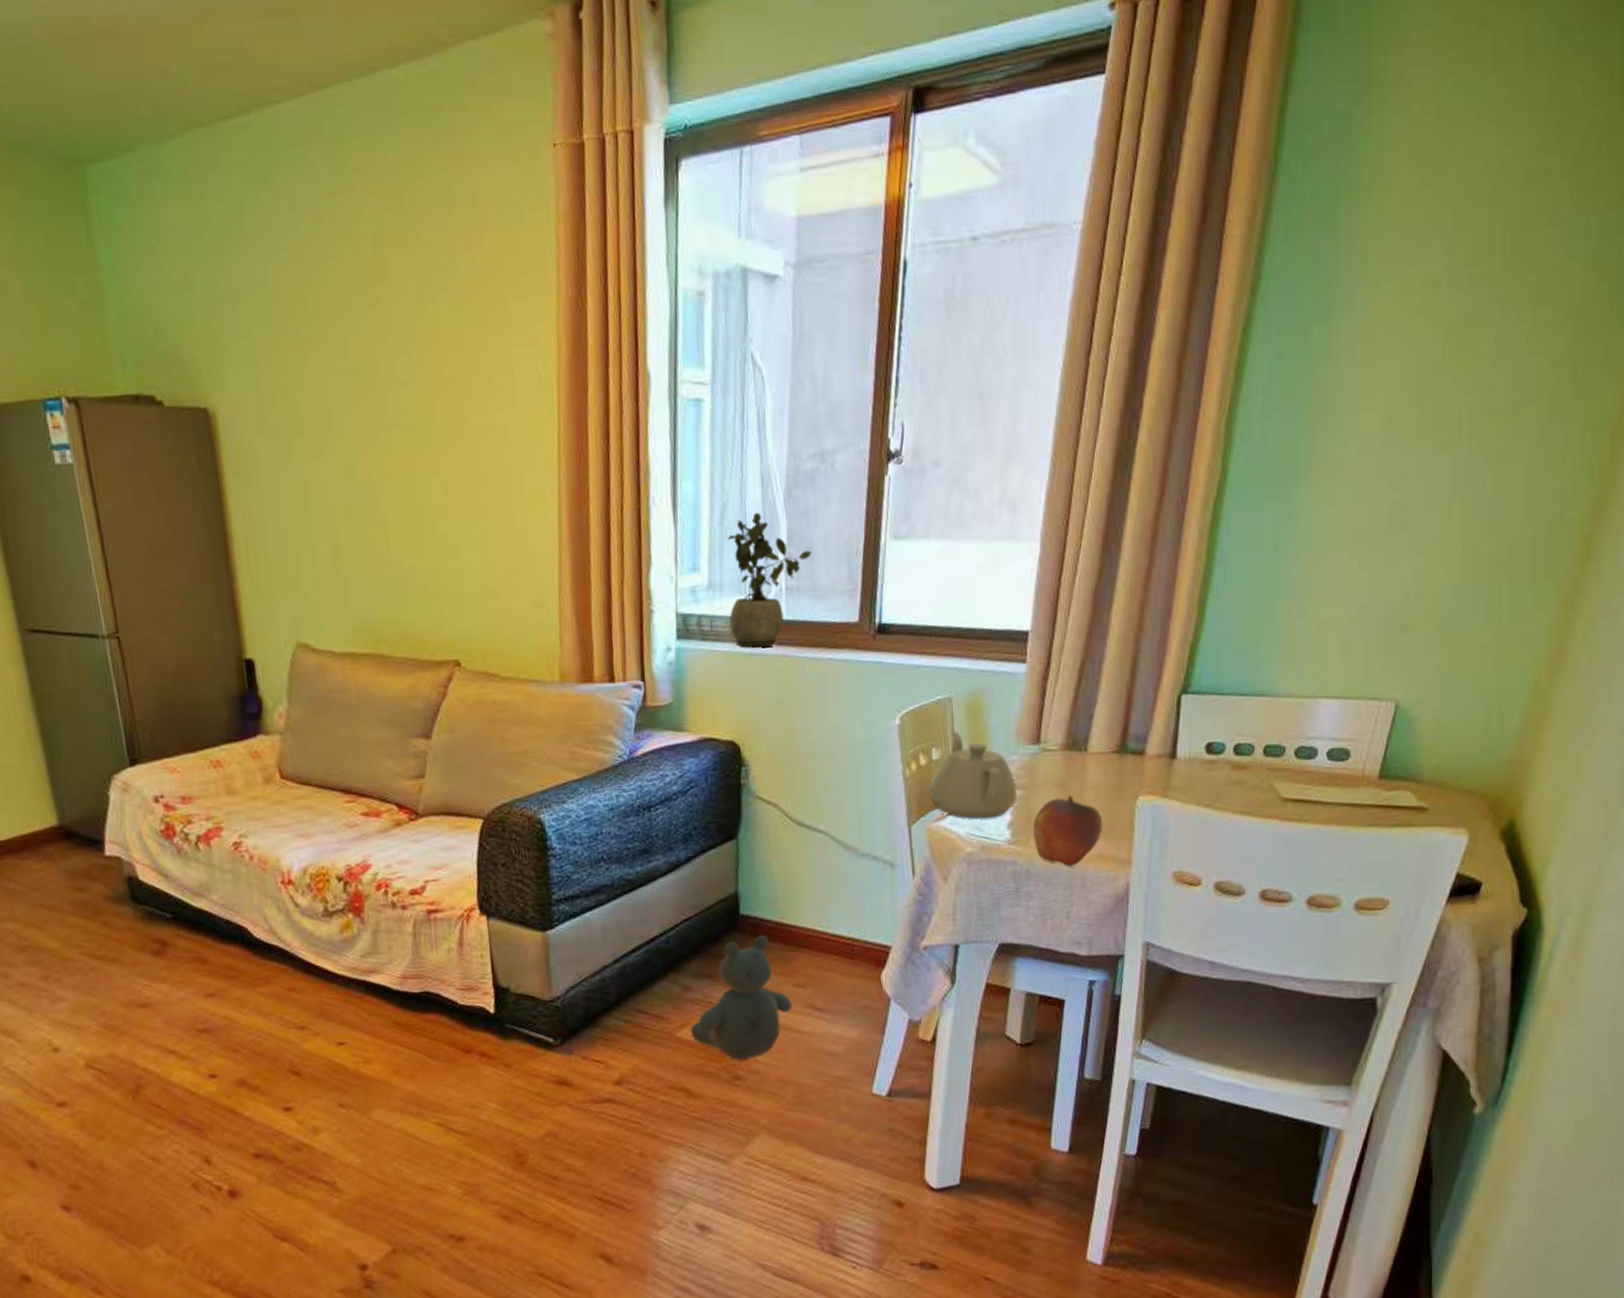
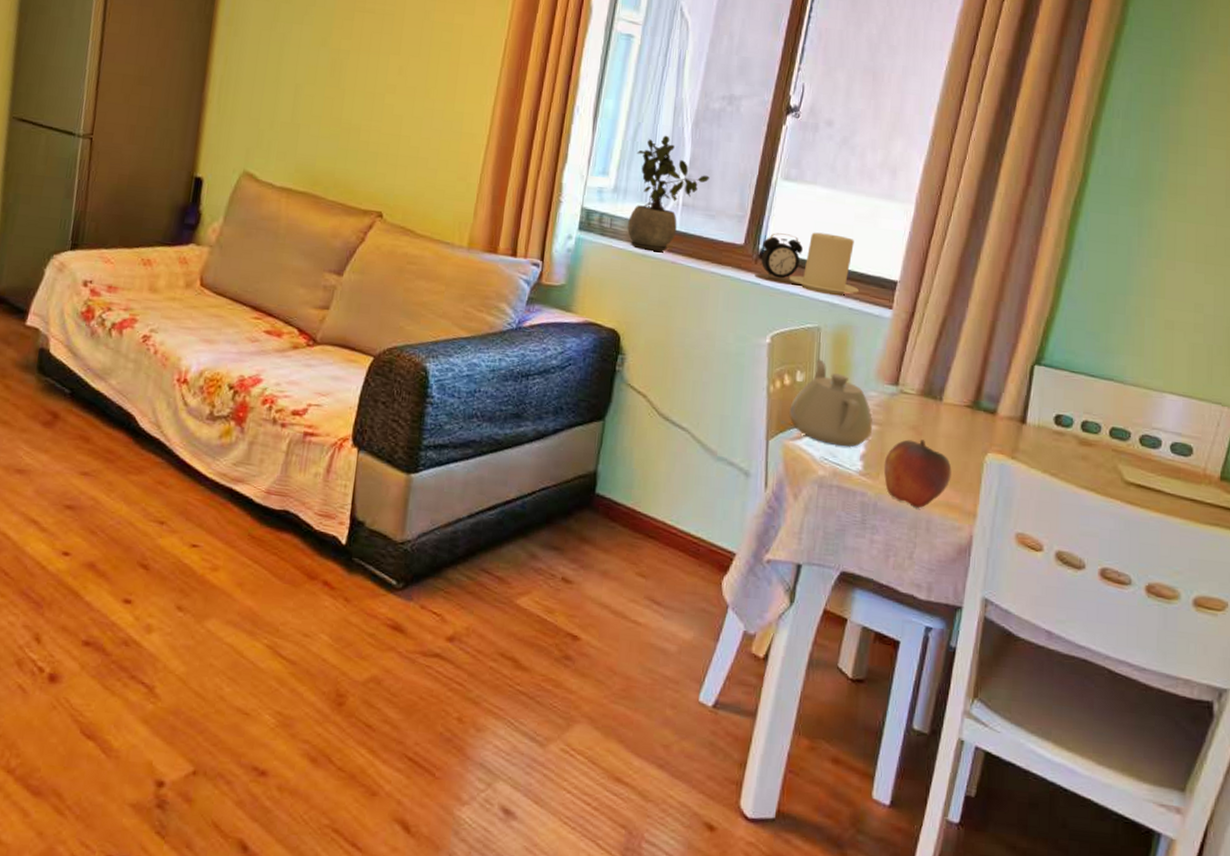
stuffed animal: present [690,934,793,1061] -> none [529,517,633,641]
alarm clock: none [875,600,926,658] -> present [754,233,803,286]
candle: none [912,591,989,661] -> present [789,232,860,296]

